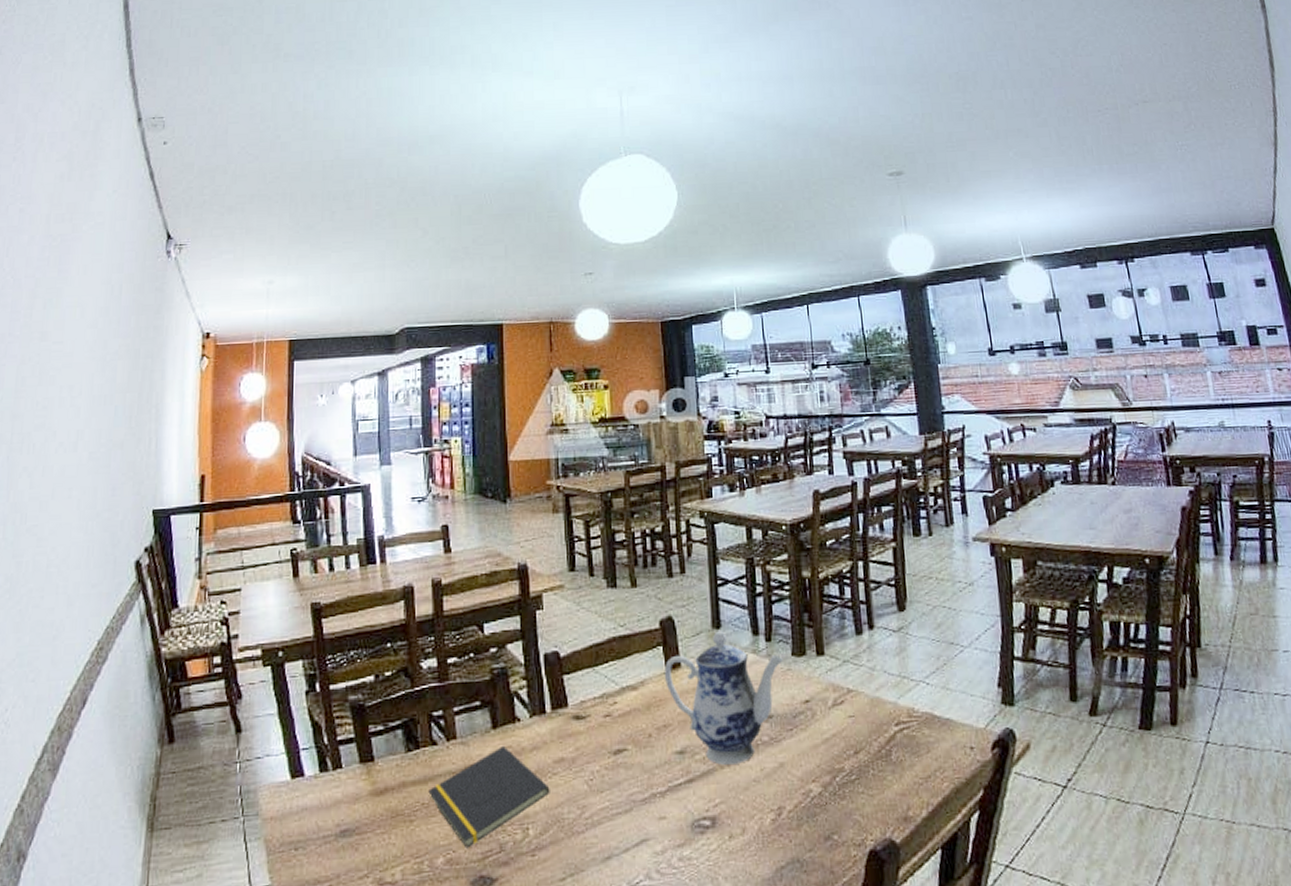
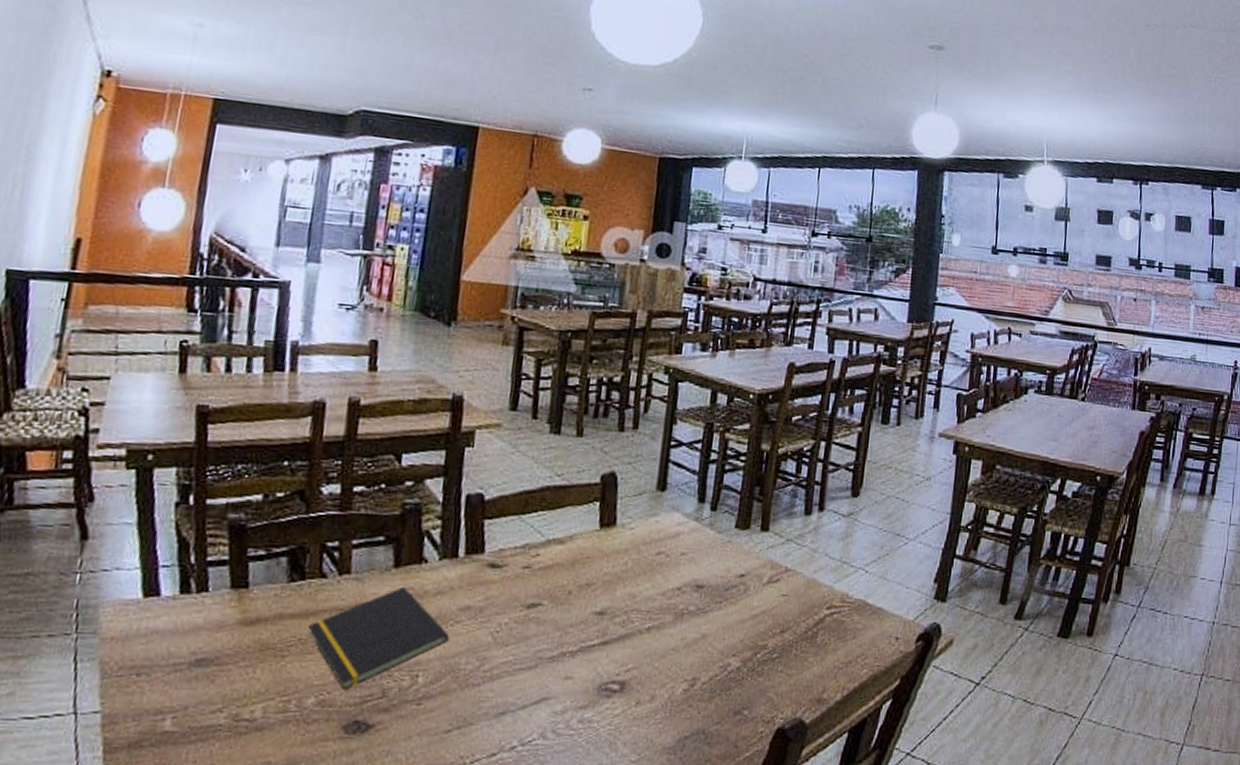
teapot: present [664,631,783,765] -> none [595,493,725,631]

